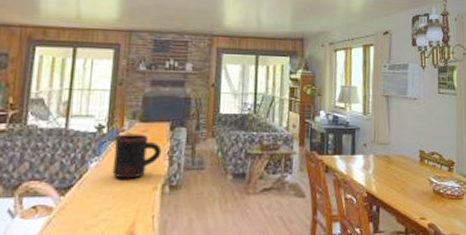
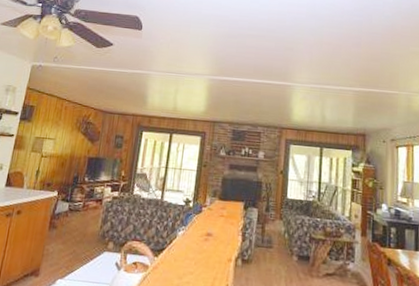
mug: present [112,133,162,179] -> none [195,209,236,249]

